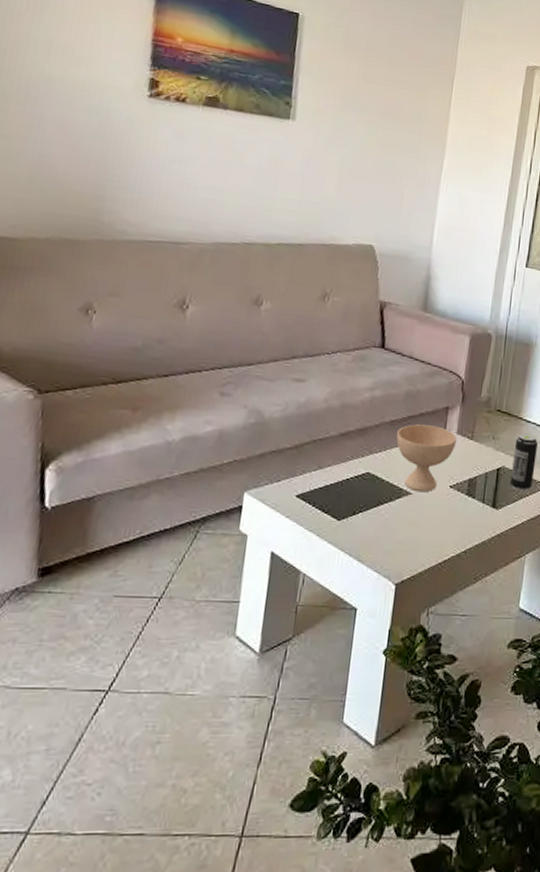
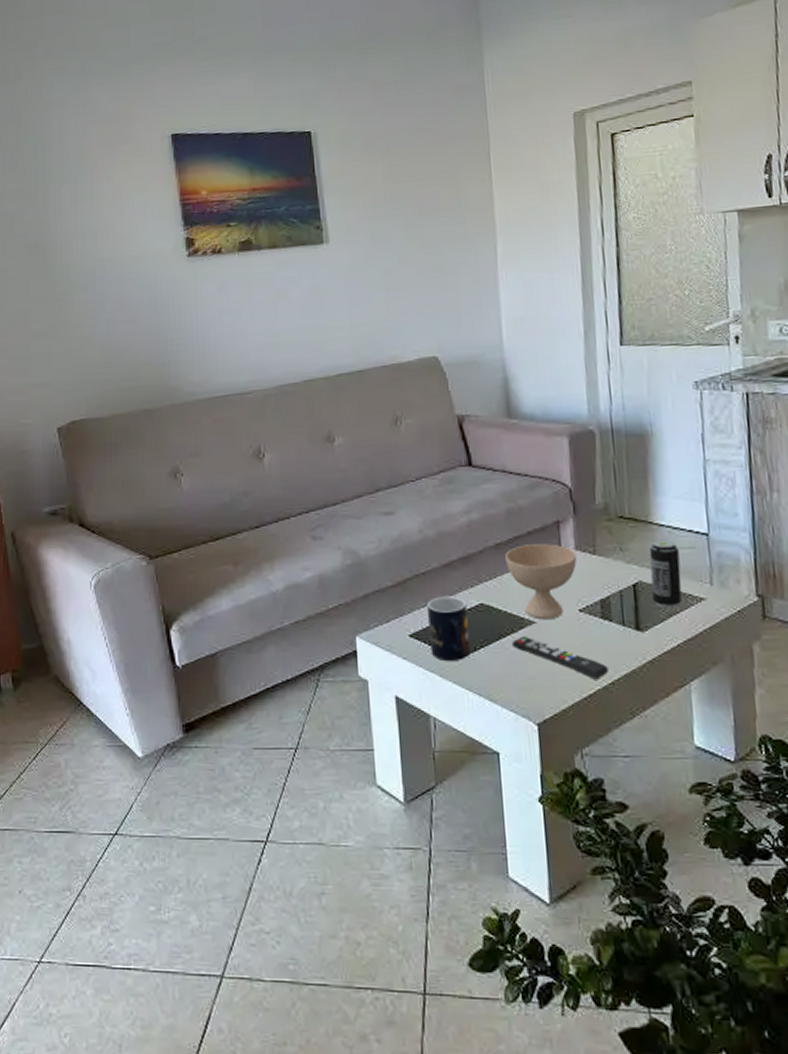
mug: none [313,462,355,523] -> present [427,596,470,662]
remote control: none [388,504,464,548] -> present [512,636,608,680]

